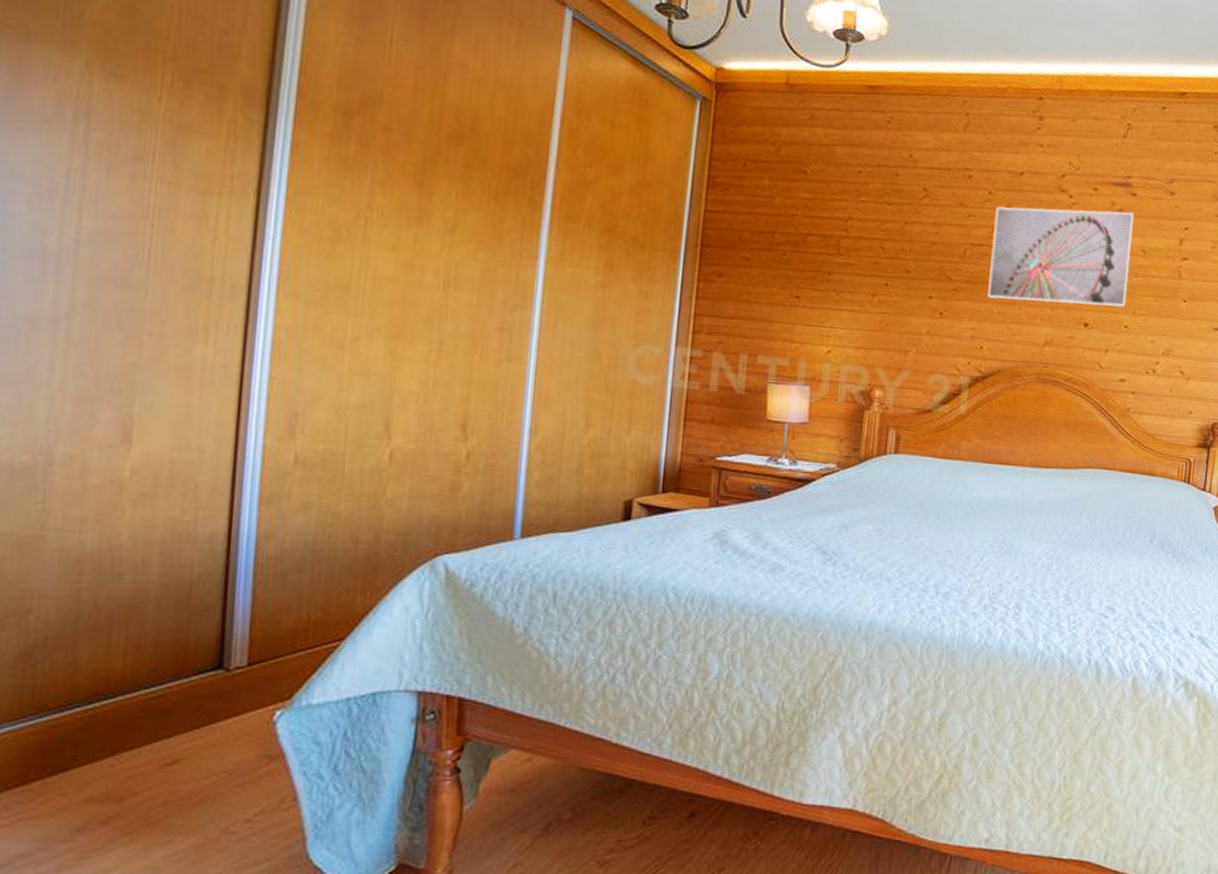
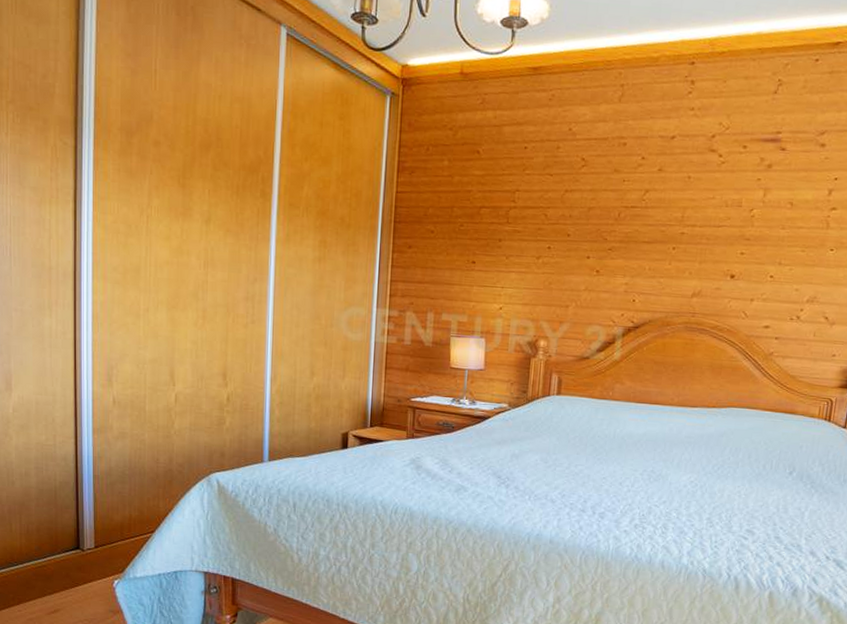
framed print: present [987,206,1134,308] -> none [640,166,783,259]

